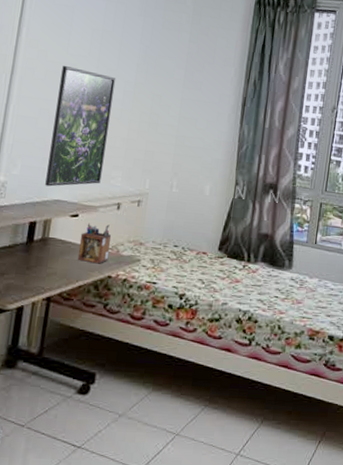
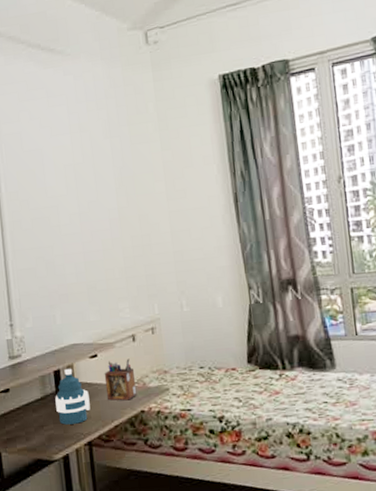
water bottle: none [22,222,61,278] -> present [55,368,91,425]
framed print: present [45,66,116,187] -> none [45,208,110,333]

